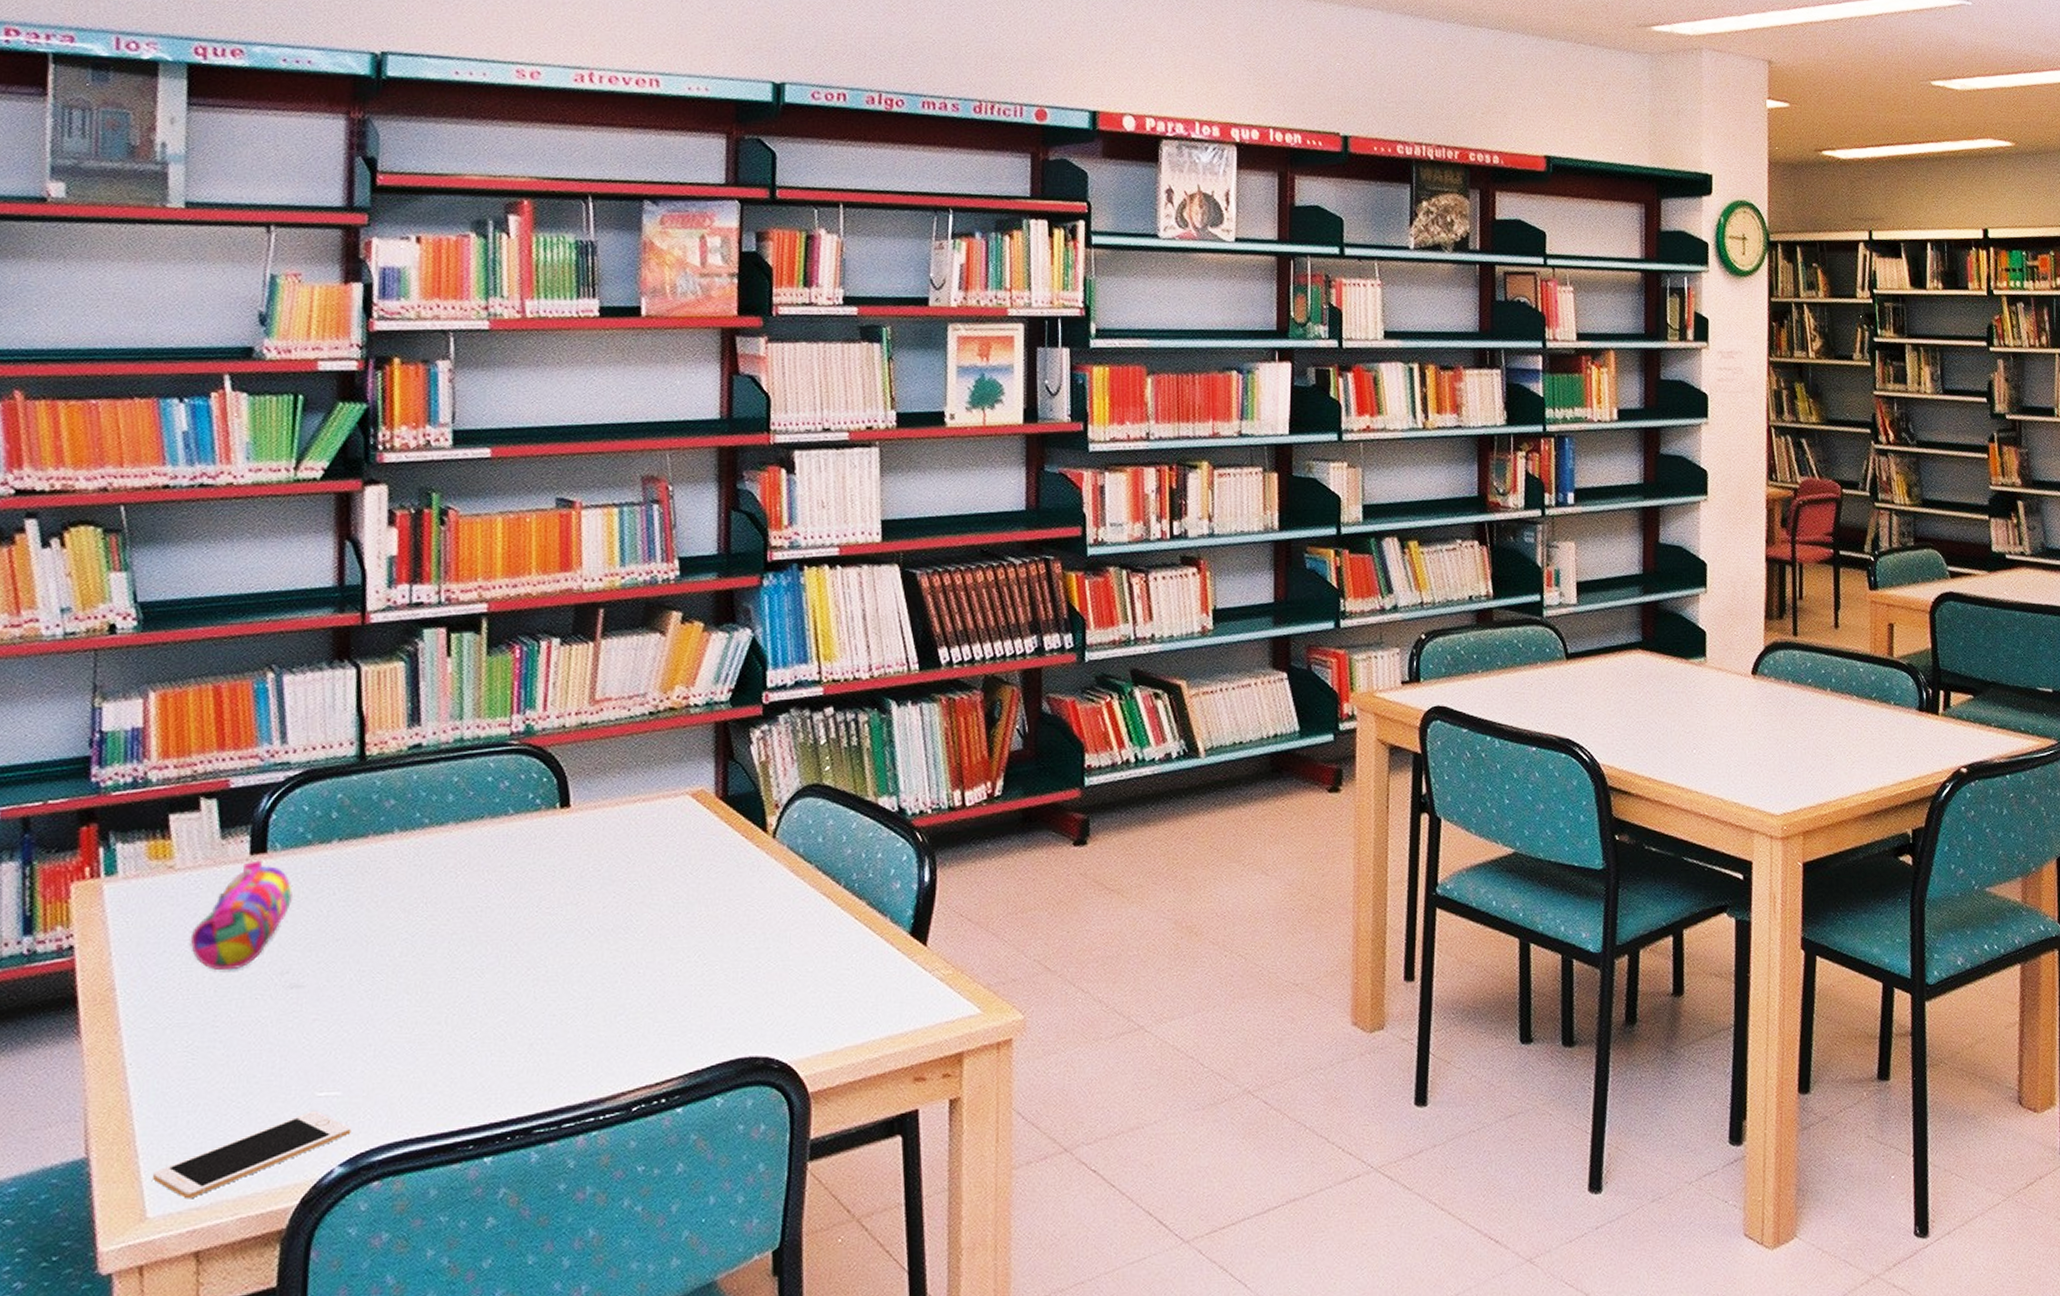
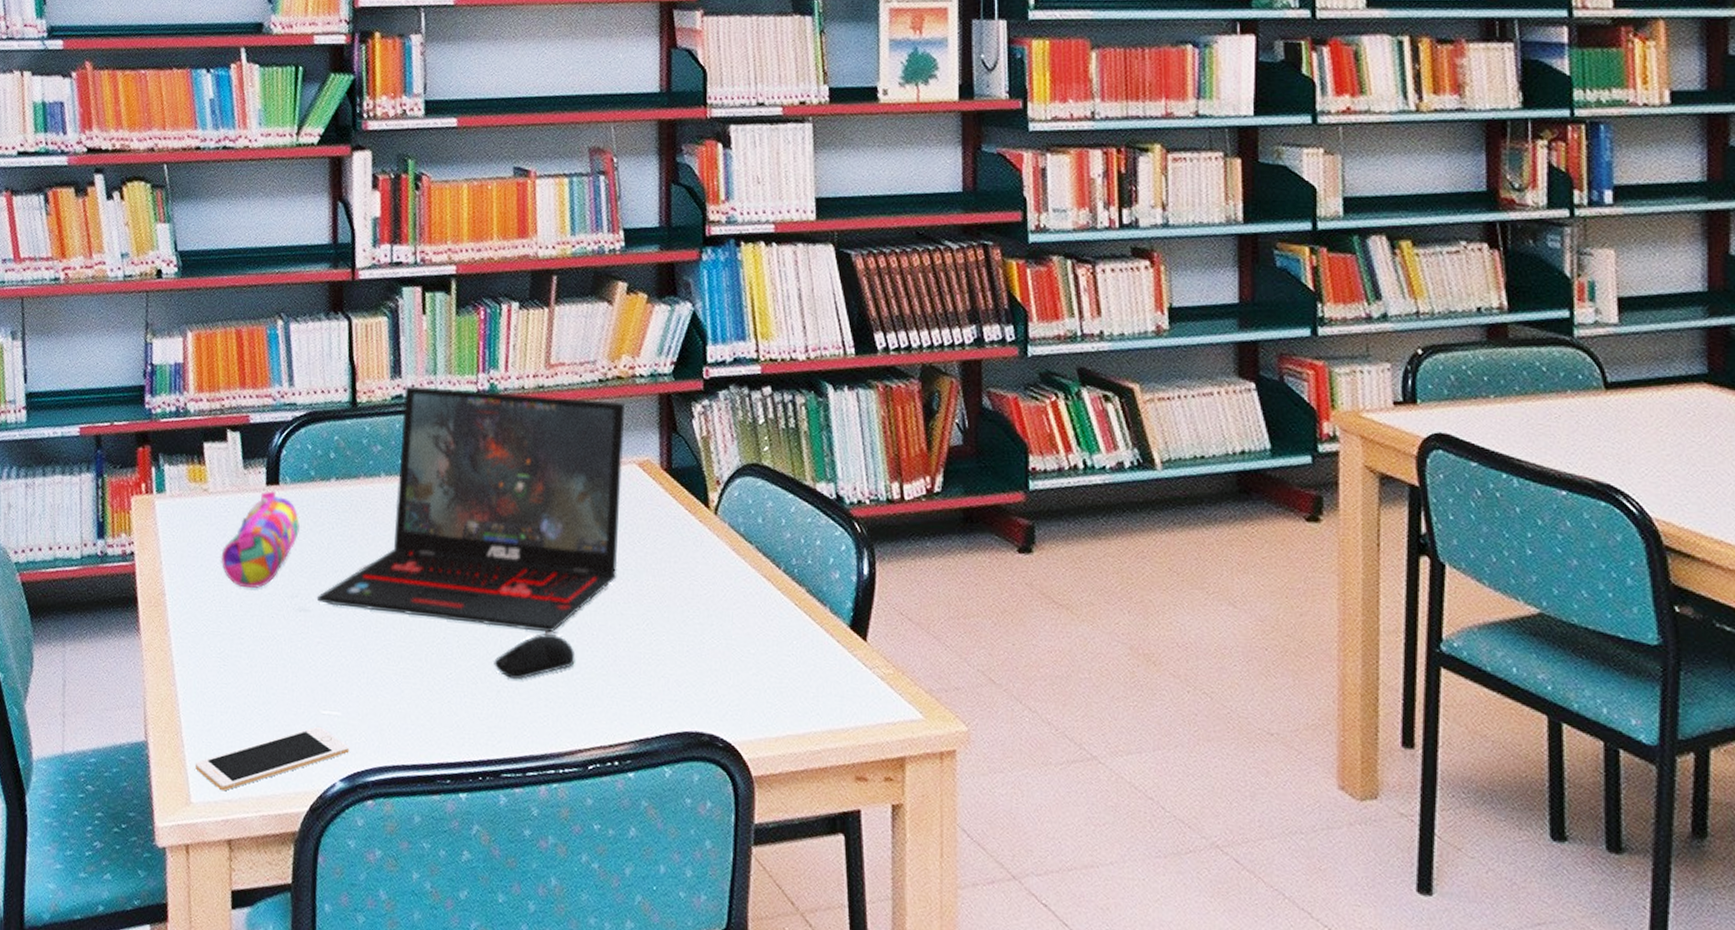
laptop: none [312,732,677,978] -> present [316,386,624,633]
computer mouse: none [526,978,619,1031] -> present [494,634,576,680]

